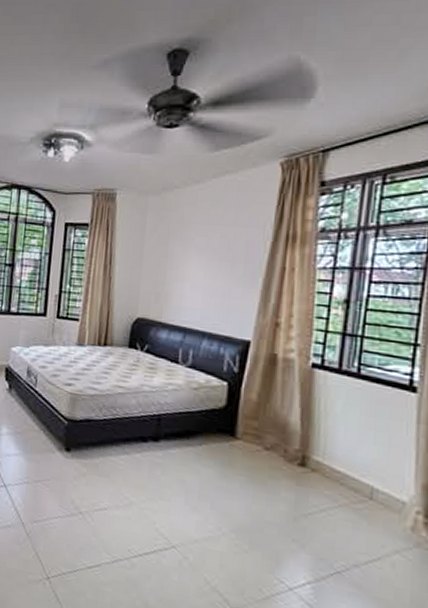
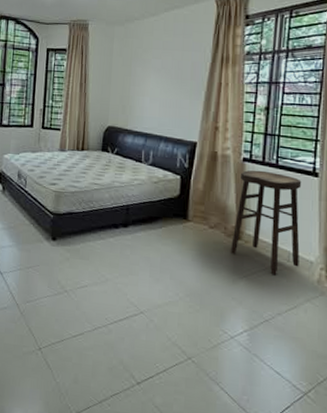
stool: none [291,379,393,516] -> present [230,170,302,276]

